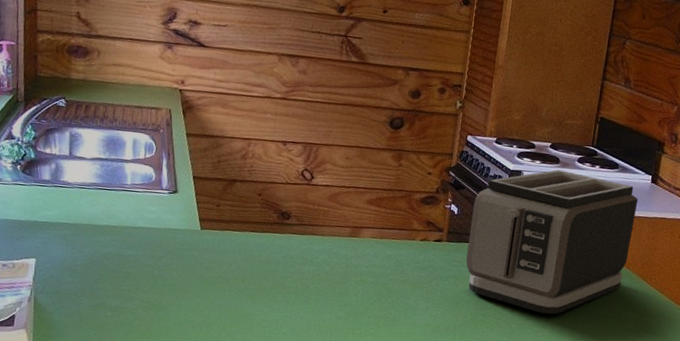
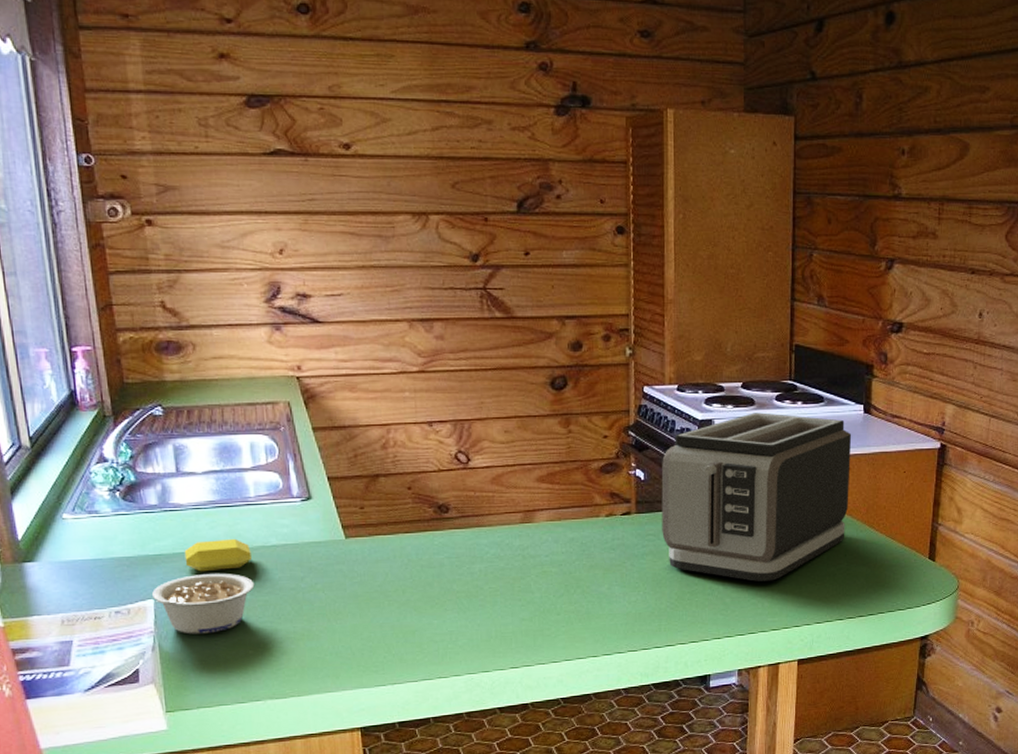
legume: none [35,242,120,294] -> present [152,573,255,634]
soap bar: none [66,215,121,243] -> present [184,538,251,572]

